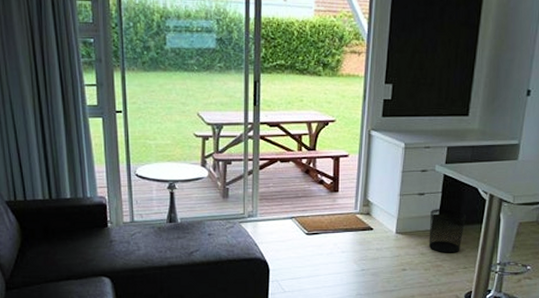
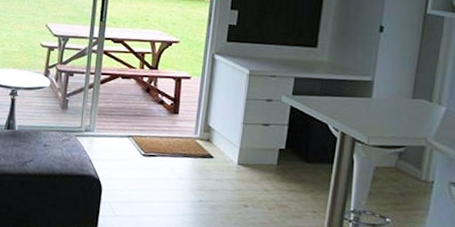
waste bin: present [429,209,467,253] -> none [274,142,316,194]

